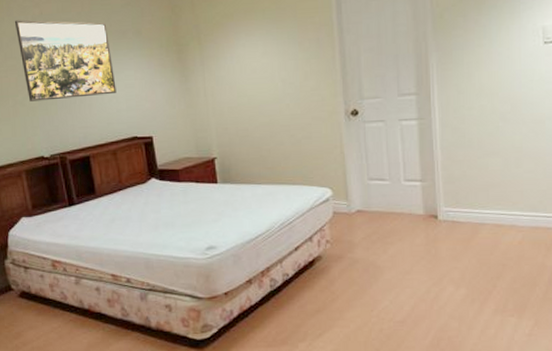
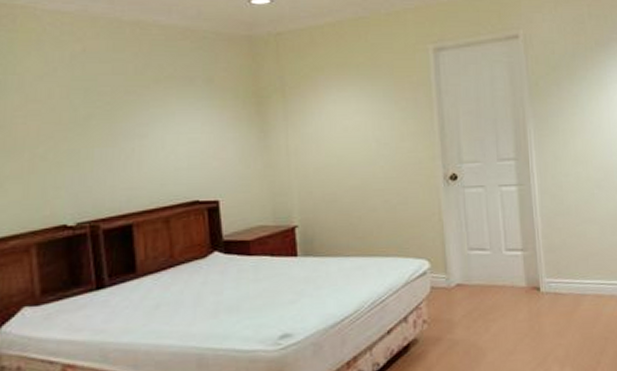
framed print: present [14,20,117,102] -> none [45,56,176,155]

